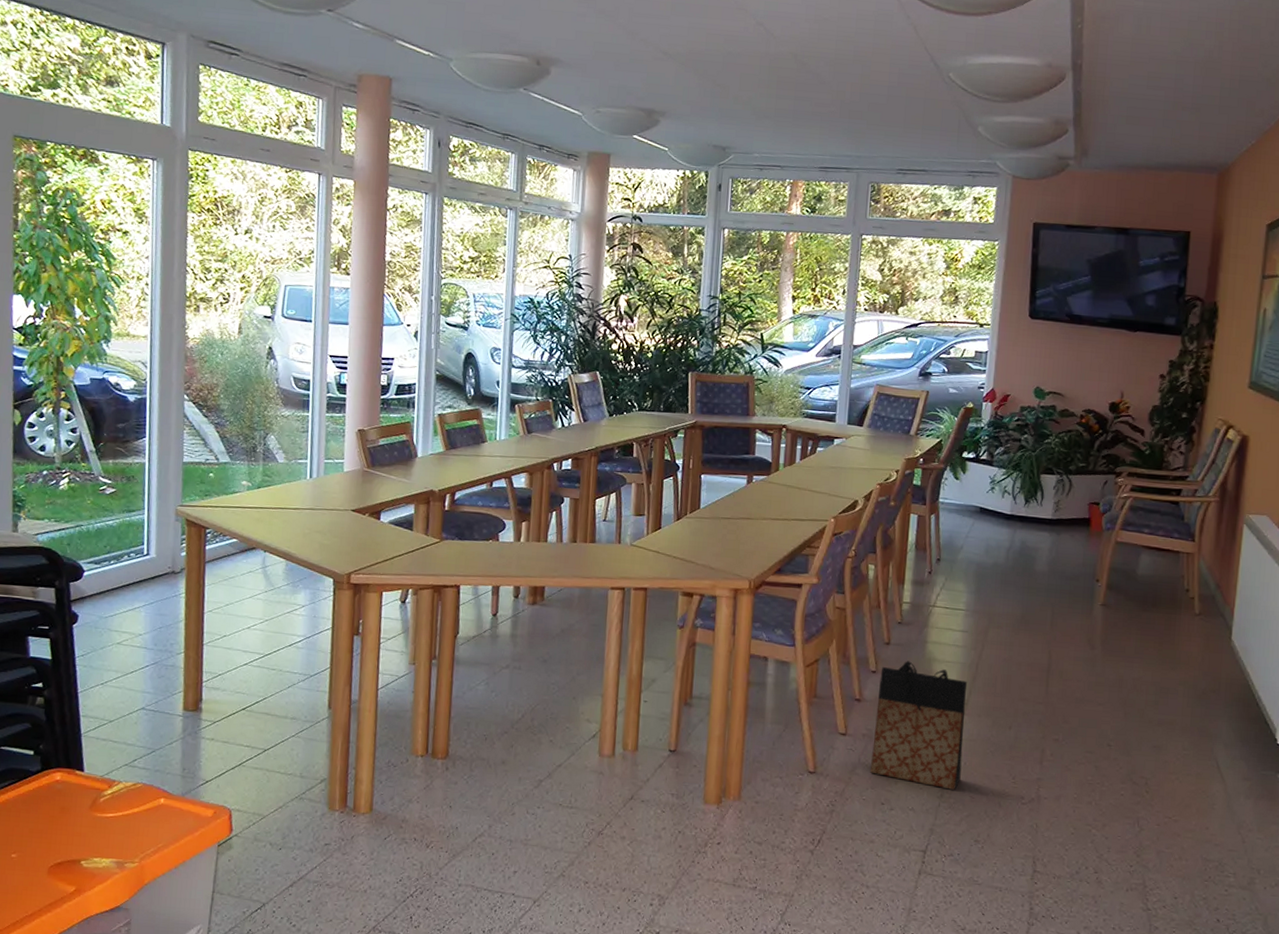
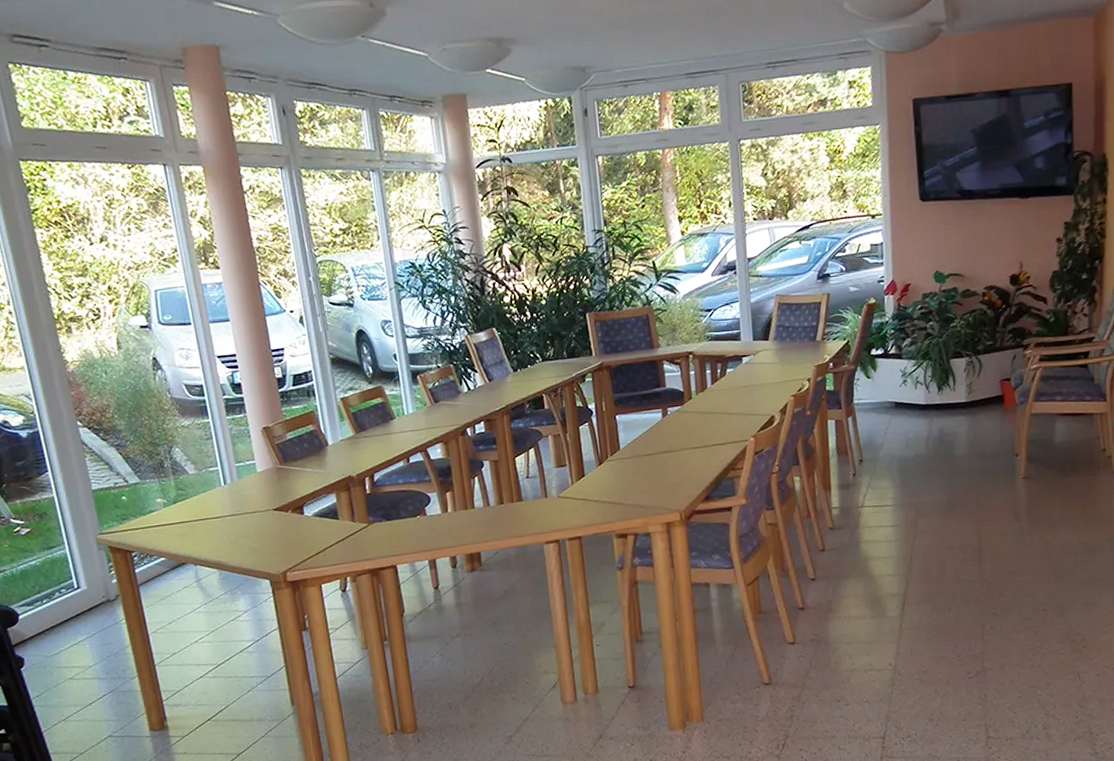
bag: present [869,661,968,790] -> none [820,563,909,678]

